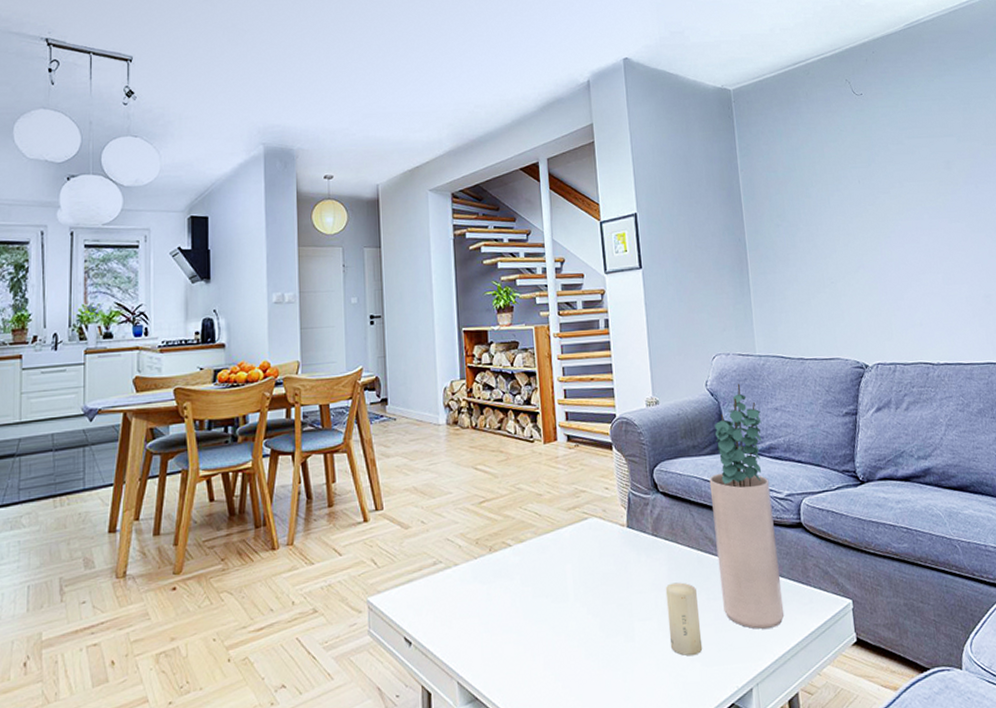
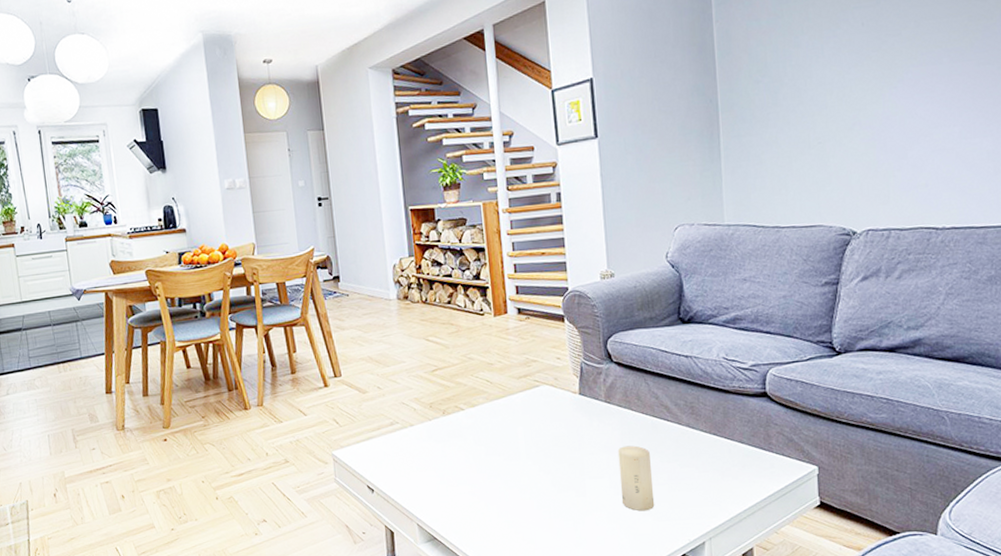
vase: present [709,383,785,629] -> none [666,254,743,490]

